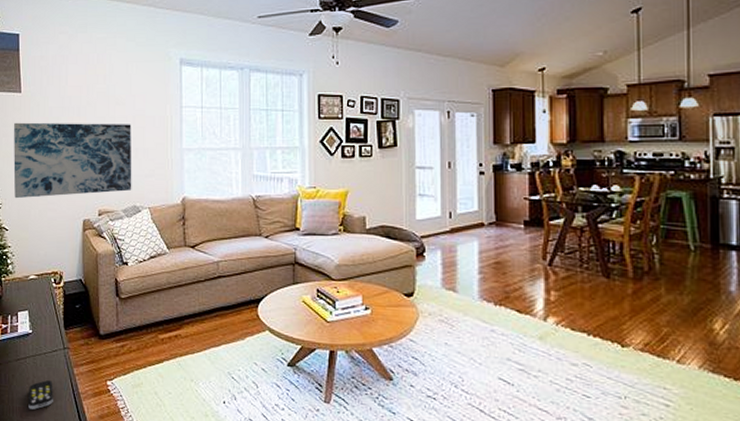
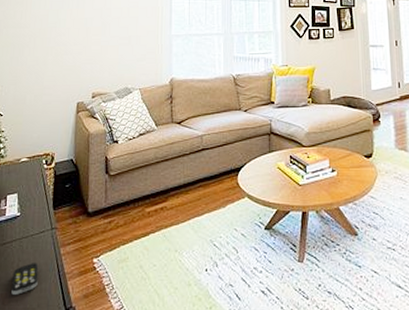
wall art: present [13,122,132,199] -> none [11,14,126,85]

